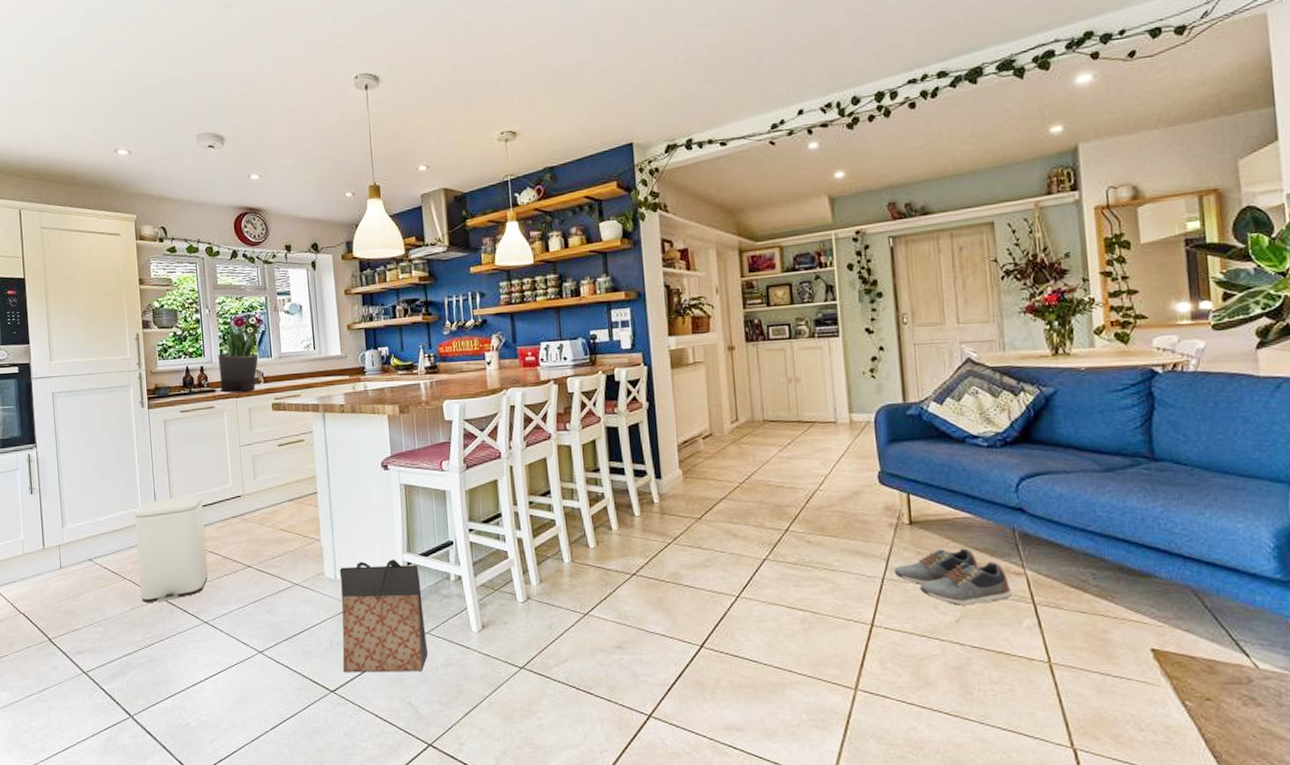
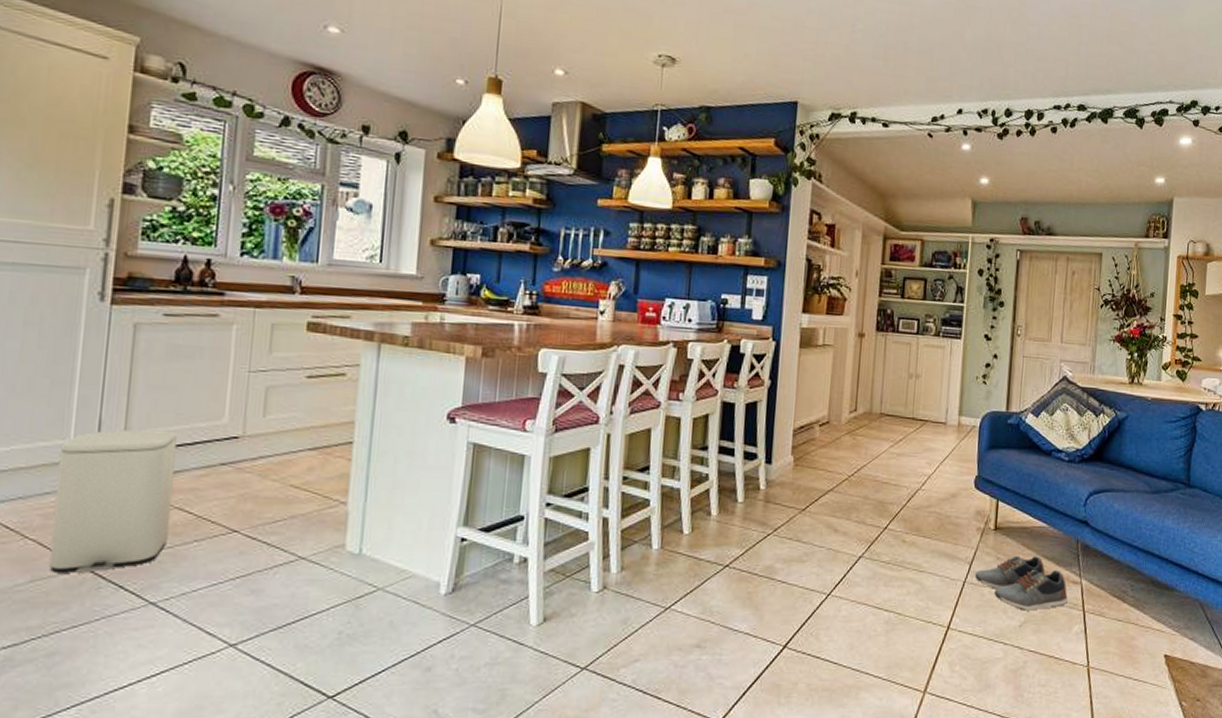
planter: present [218,322,259,394] -> none [233,207,301,304]
bag: present [339,559,429,673] -> none [350,533,475,674]

